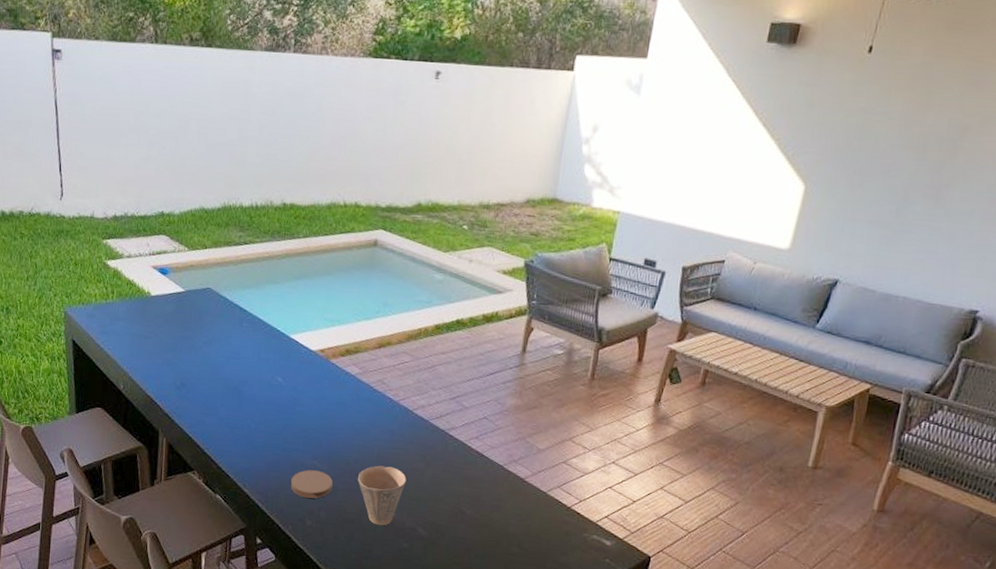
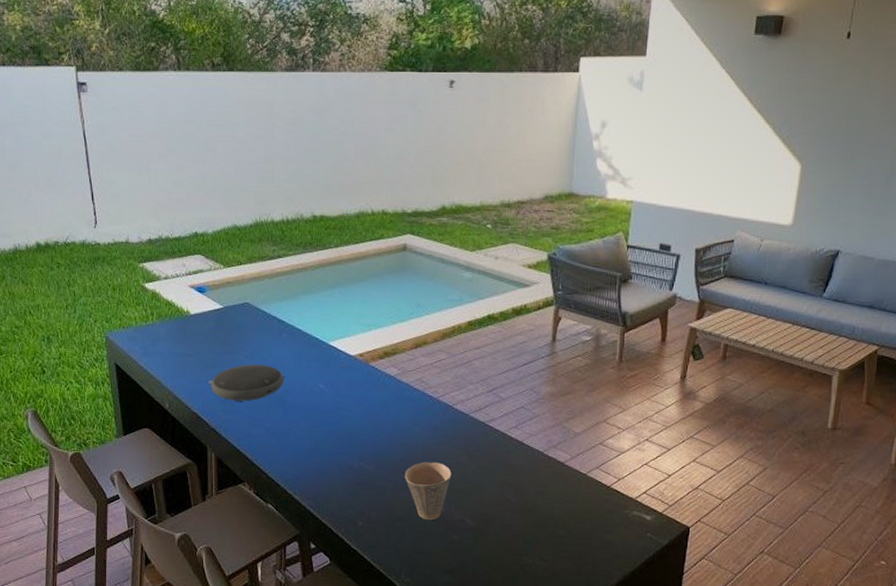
speaker: none [165,351,242,389] -> present [209,364,284,402]
coaster: present [290,470,333,499] -> none [339,472,381,500]

